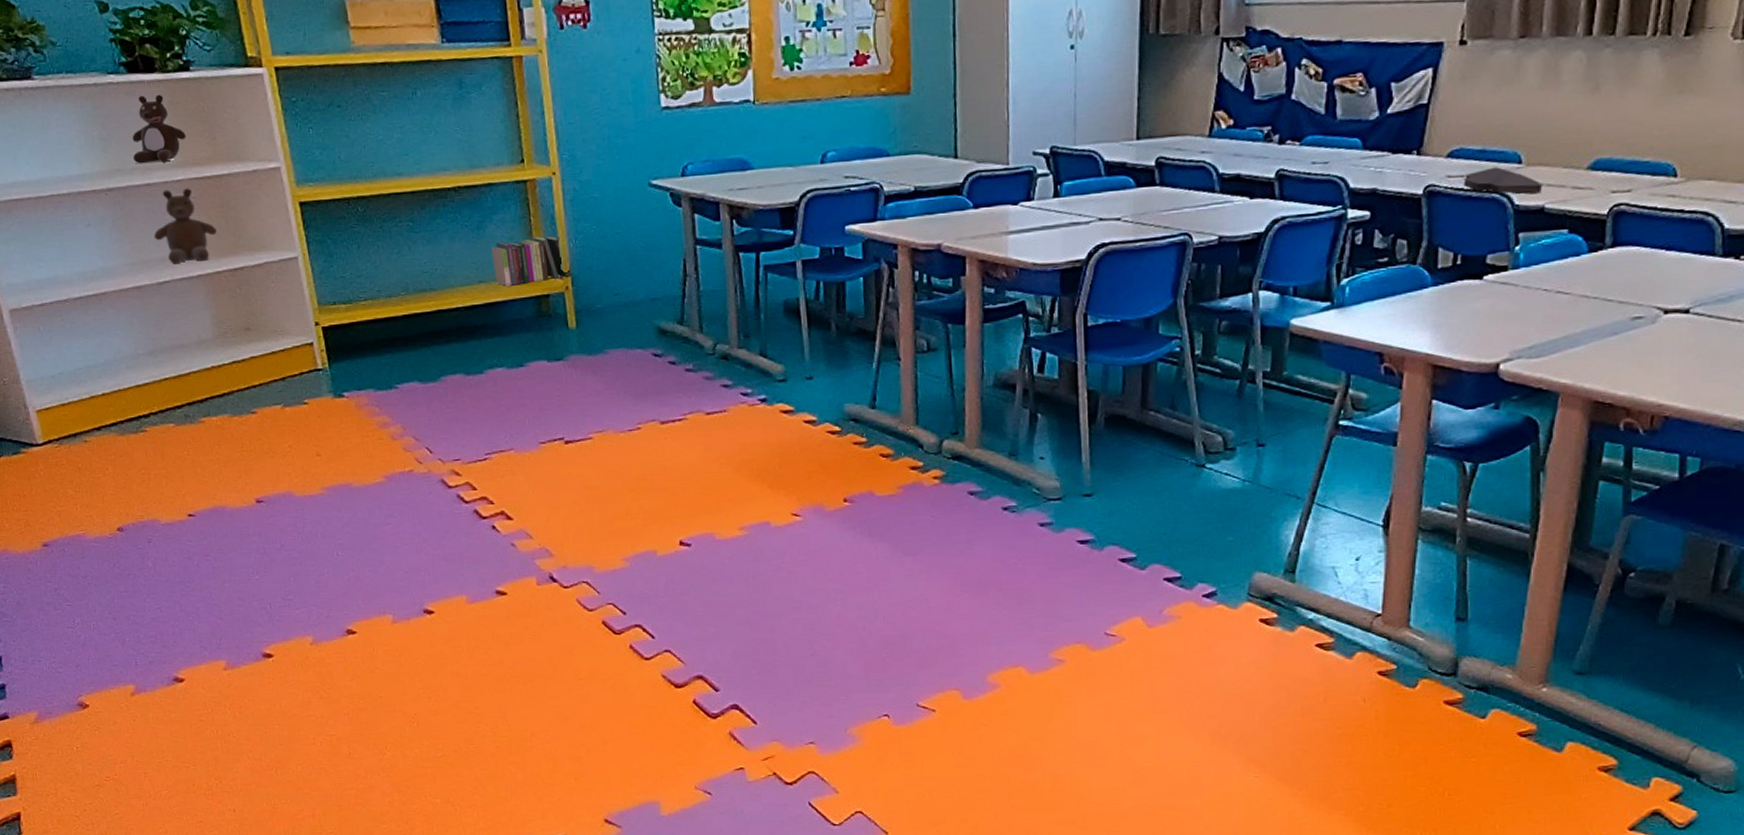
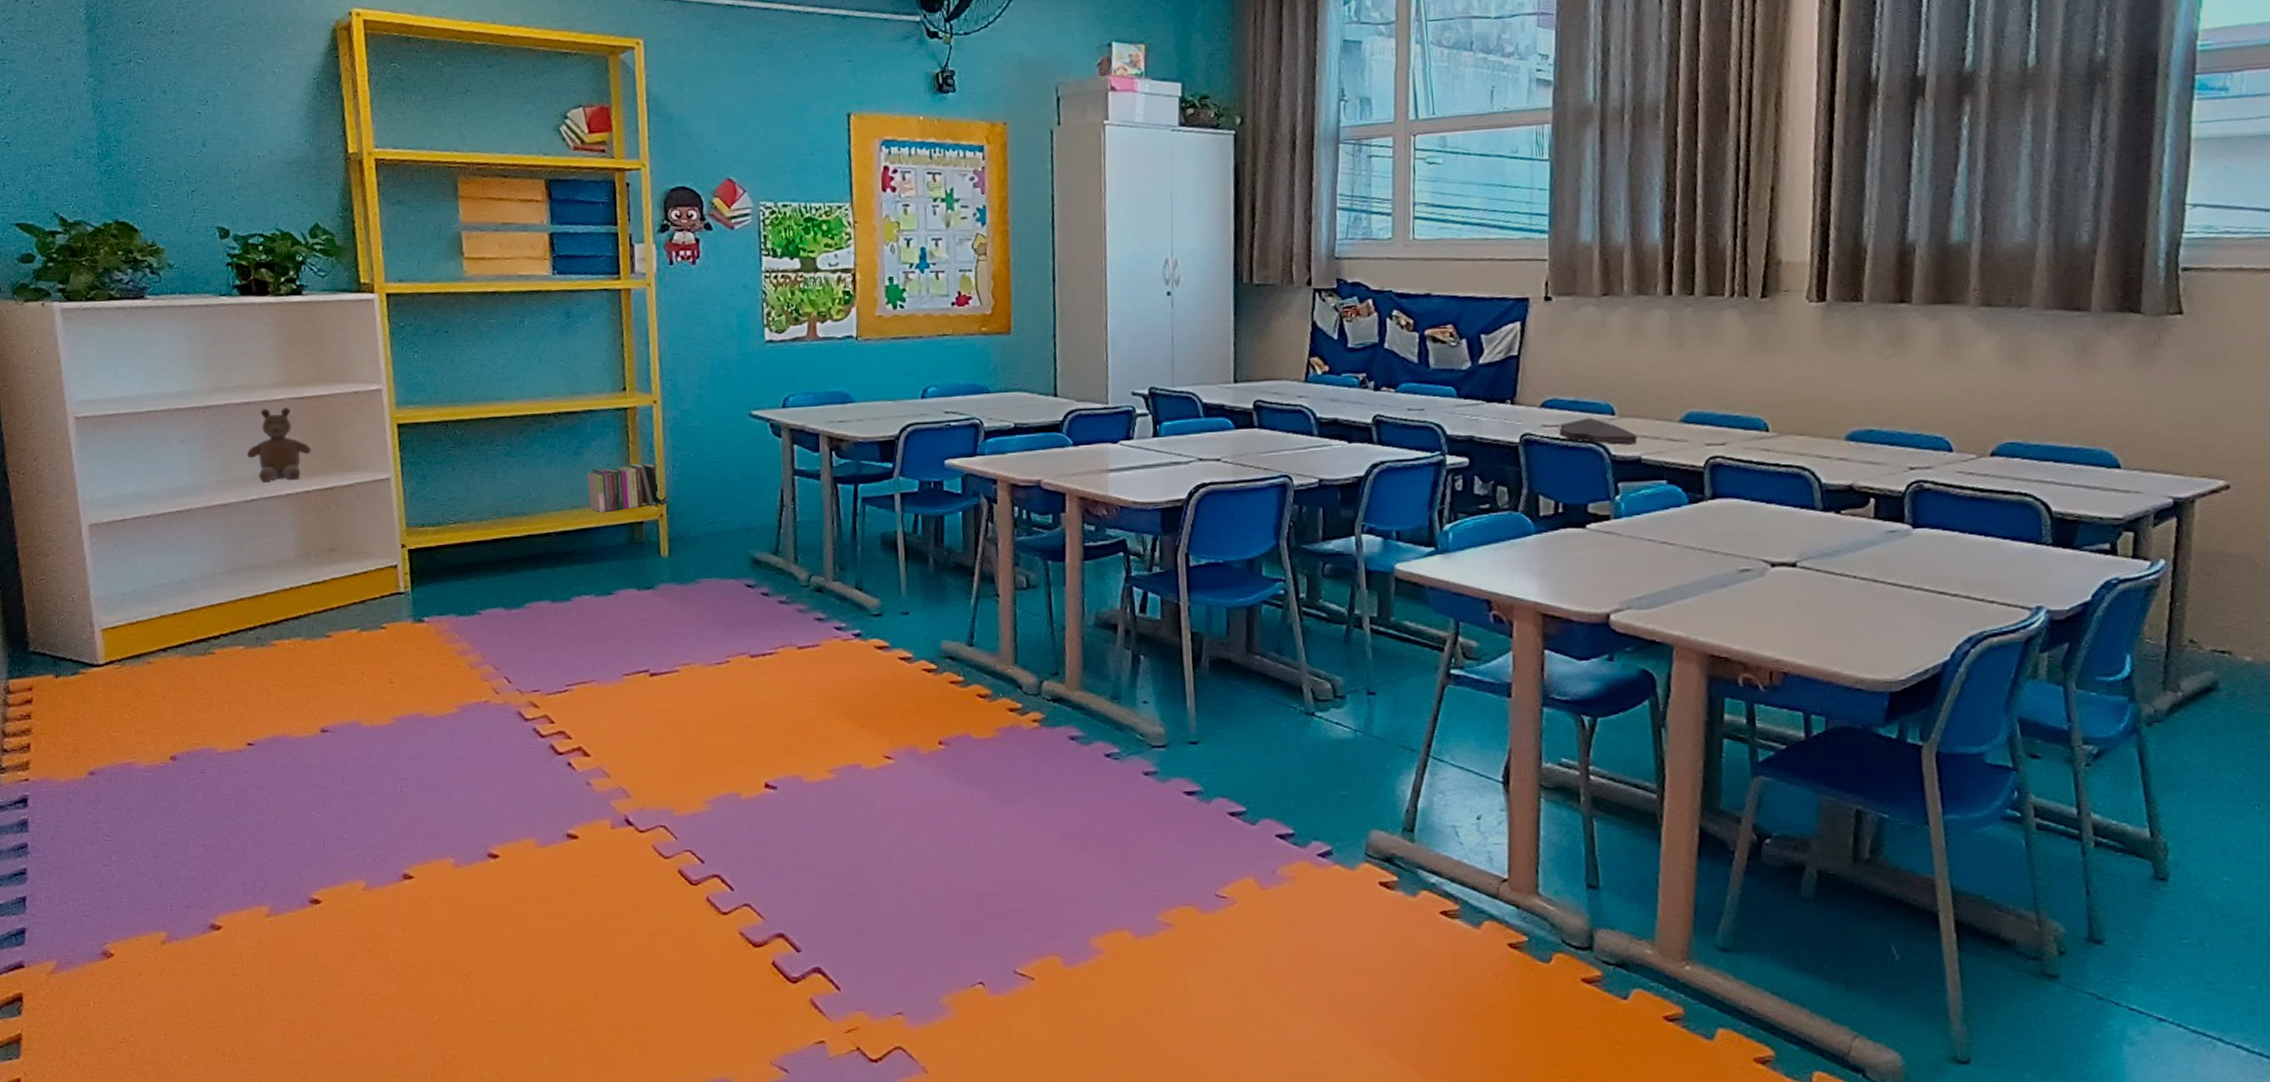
stuffed animal: present [132,94,186,164] -> none [236,316,291,383]

